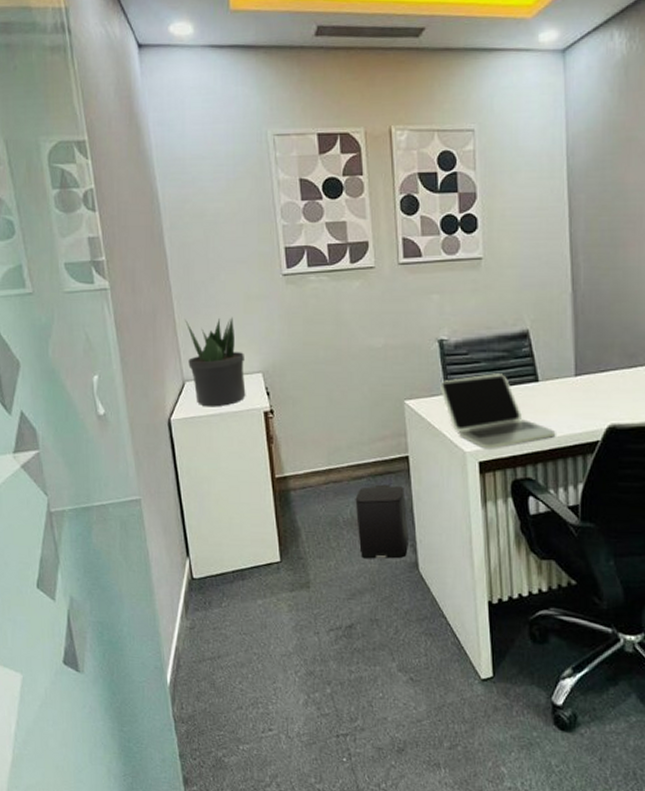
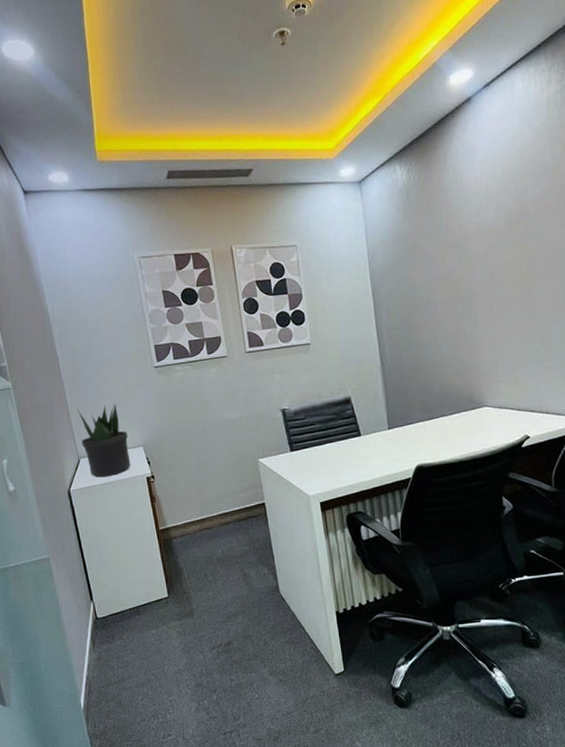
pedal bin: present [355,484,408,559] -> none [225,527,270,588]
laptop: present [440,373,556,449] -> none [285,432,378,492]

